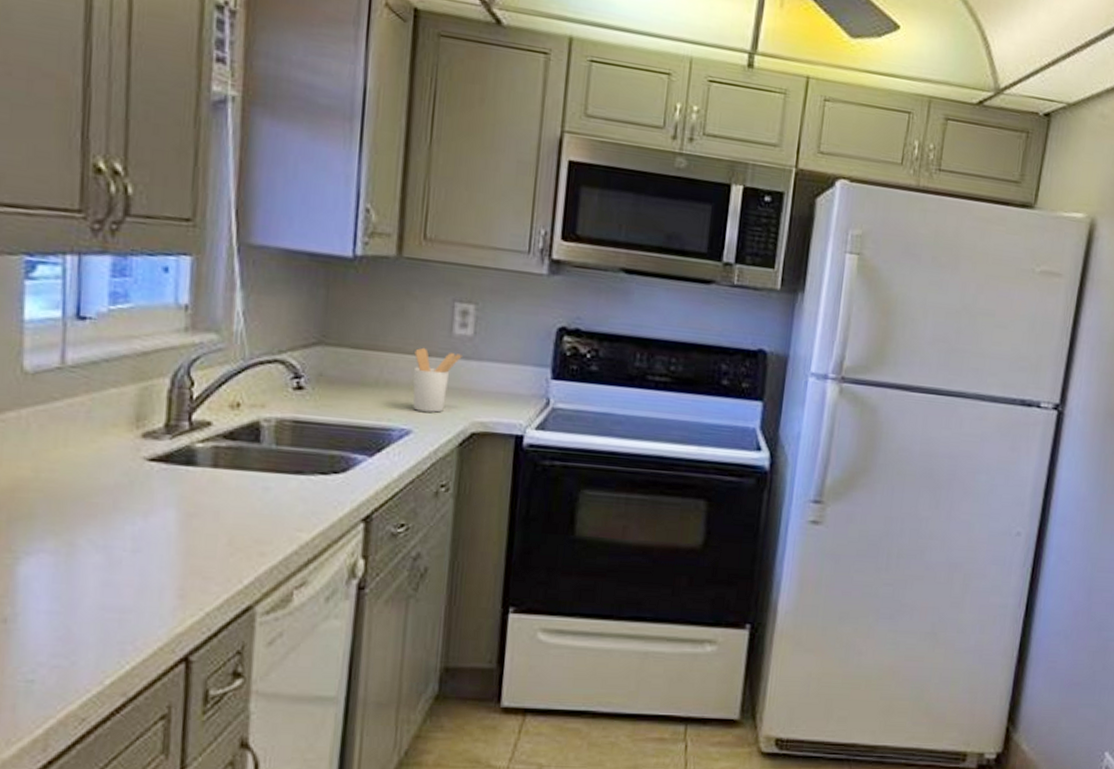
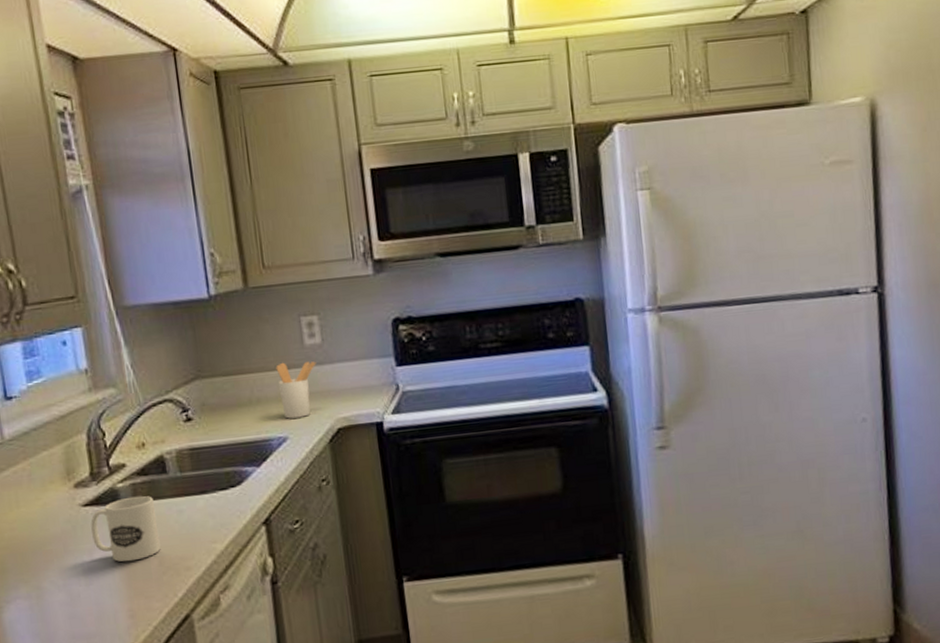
mug: none [152,461,237,534] -> present [90,495,161,562]

